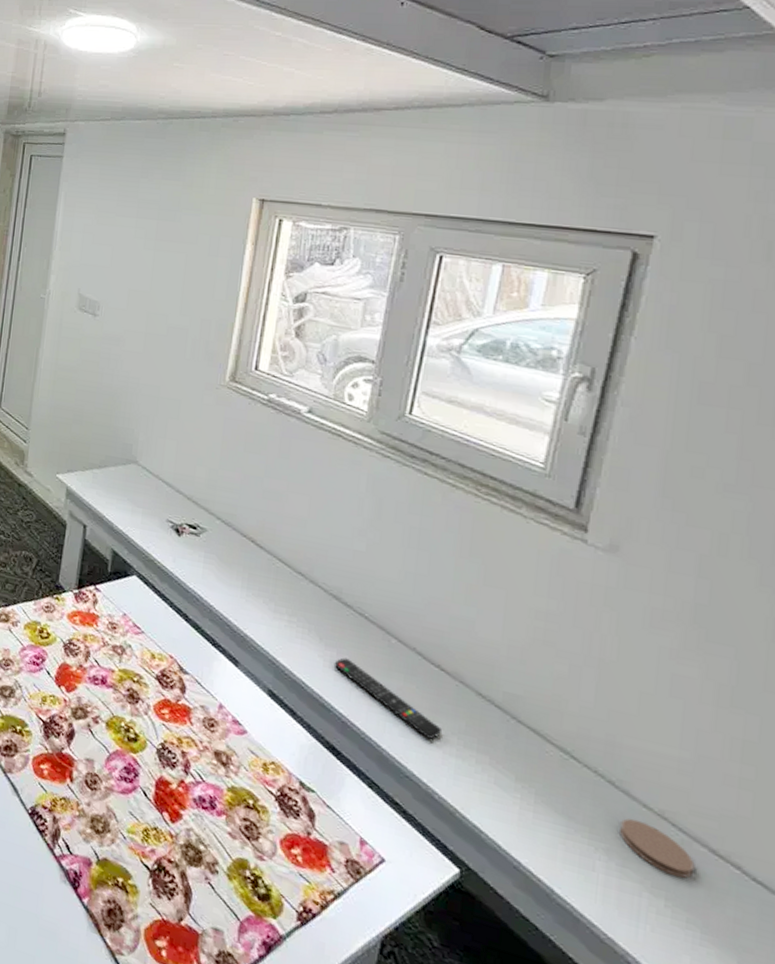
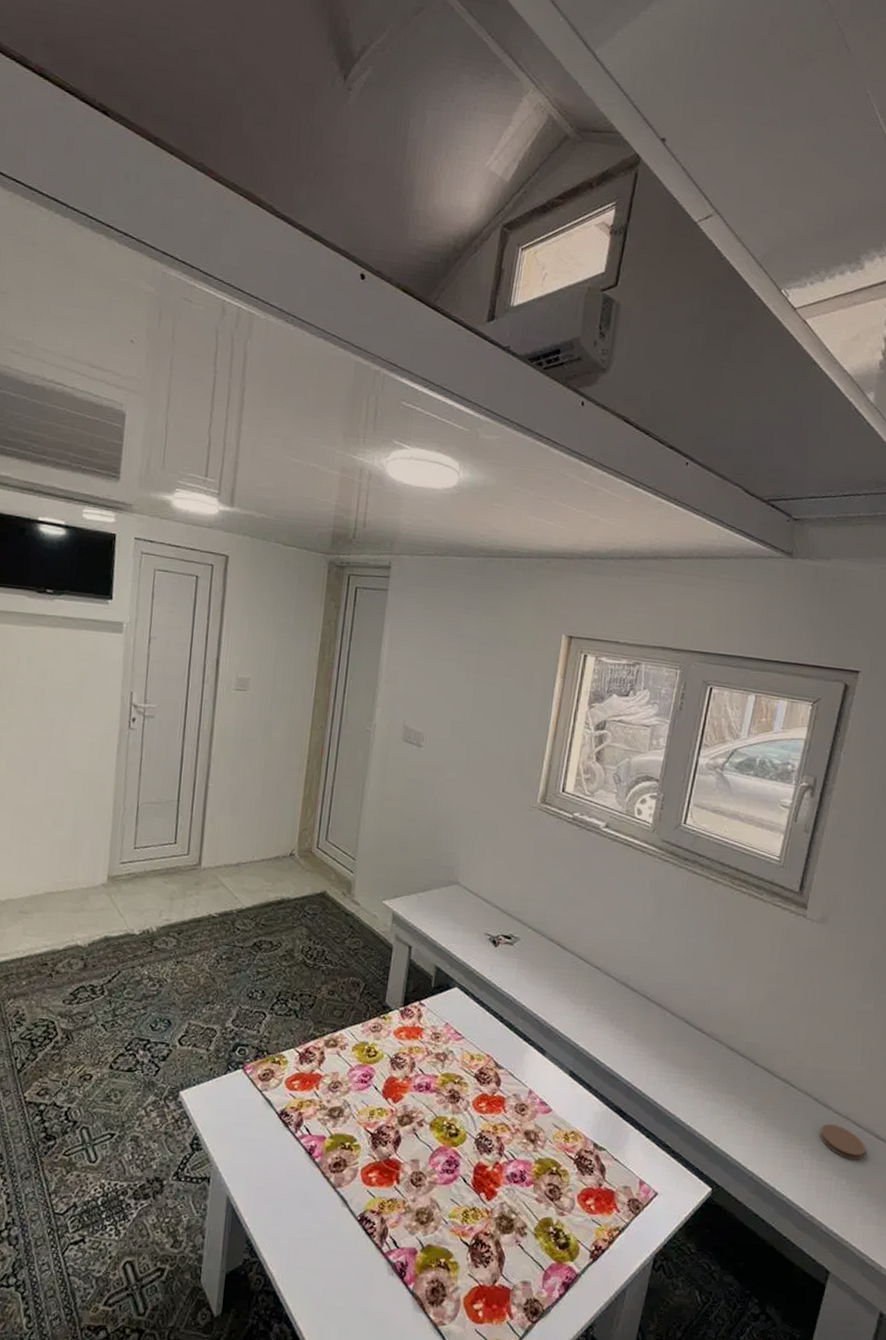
remote control: present [333,658,443,740] -> none [622,1034,703,1090]

